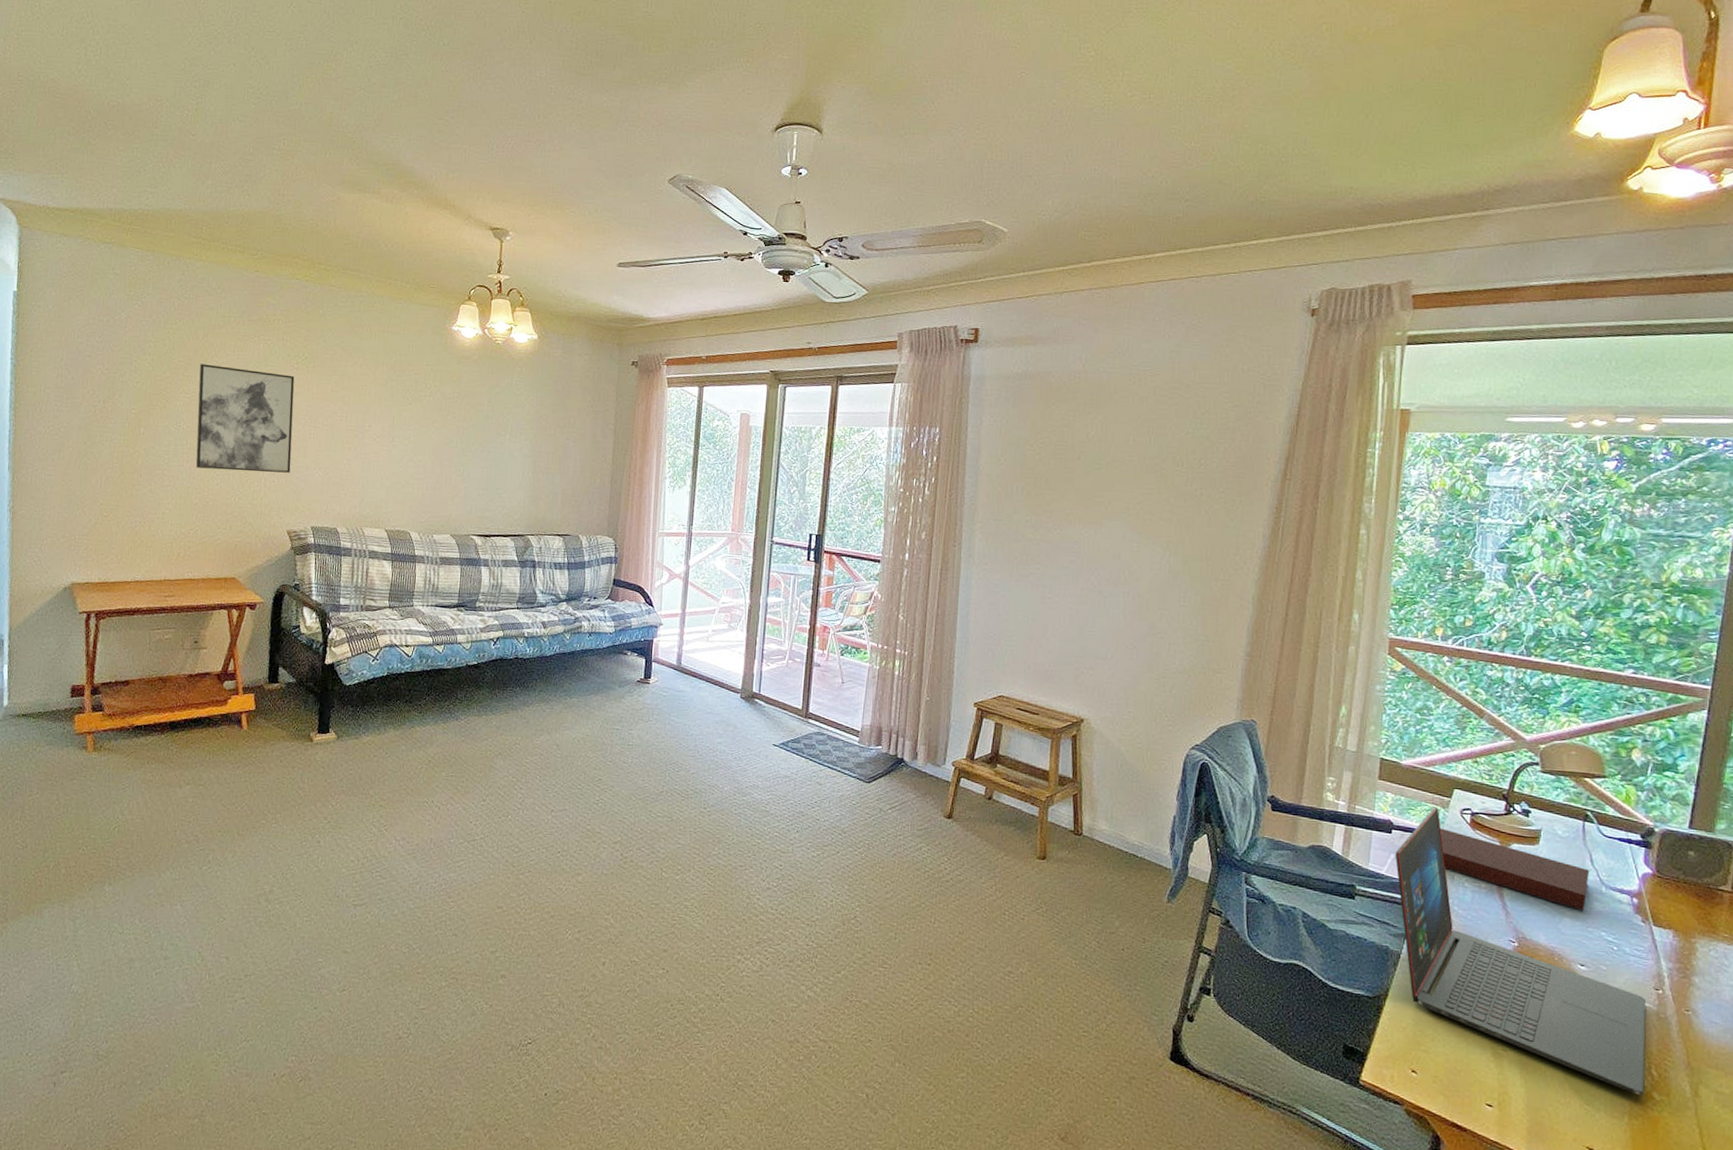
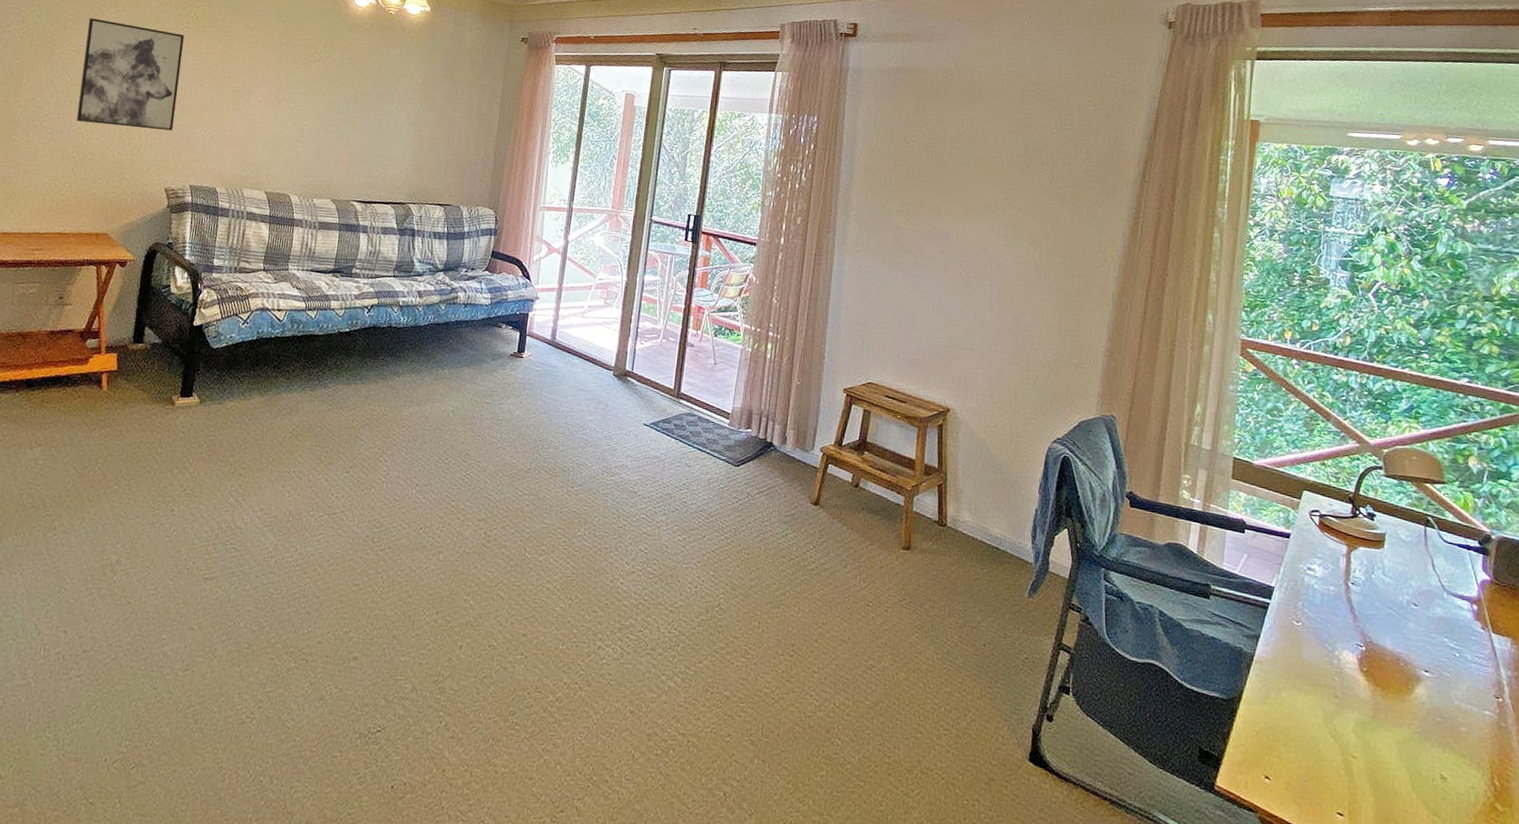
laptop: present [1396,807,1647,1095] -> none [1248,507,1488,806]
notebook: present [1439,828,1590,911] -> none [1289,529,1432,617]

